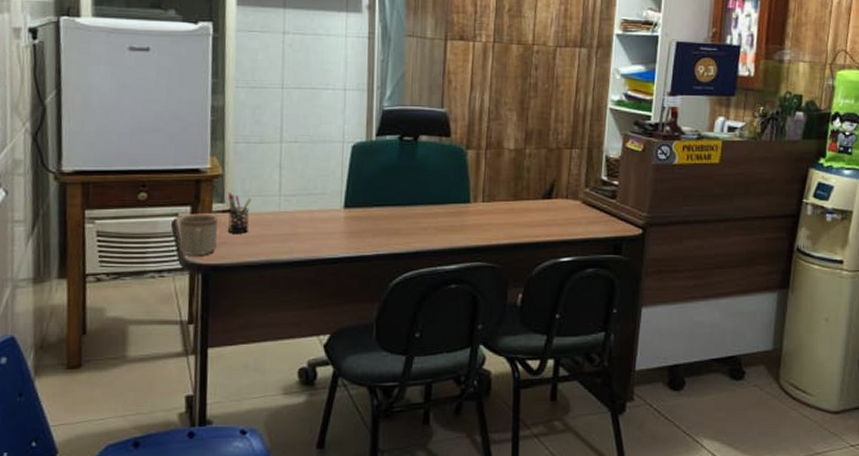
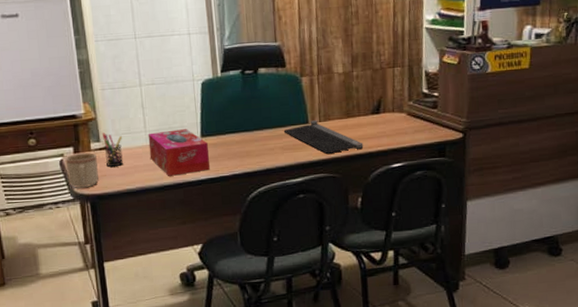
tissue box: none [281,196,351,250] -> present [148,129,210,176]
computer keyboard: none [440,200,530,241] -> present [283,120,364,155]

